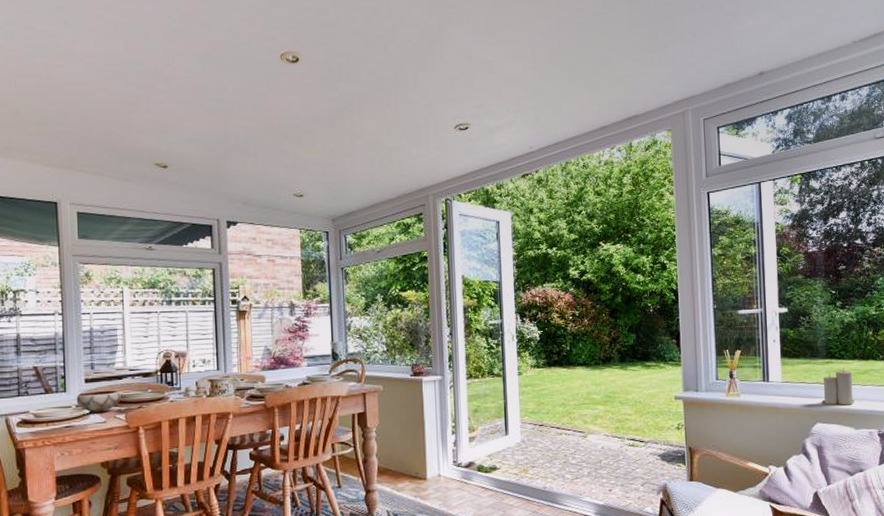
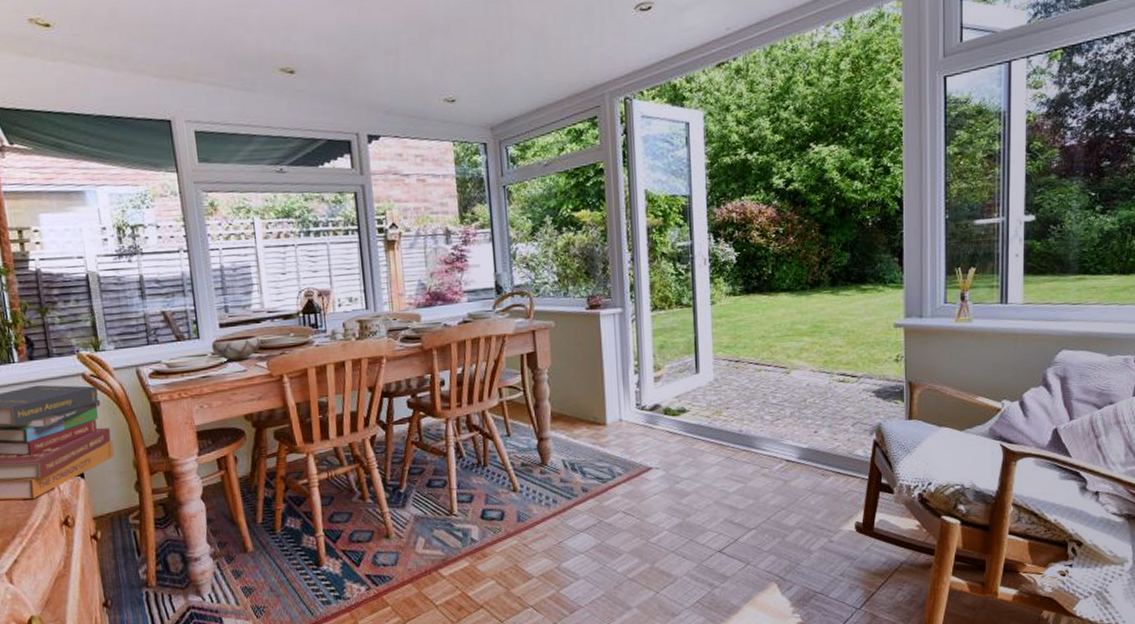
candle: present [822,368,855,405] -> none [1069,284,1109,329]

